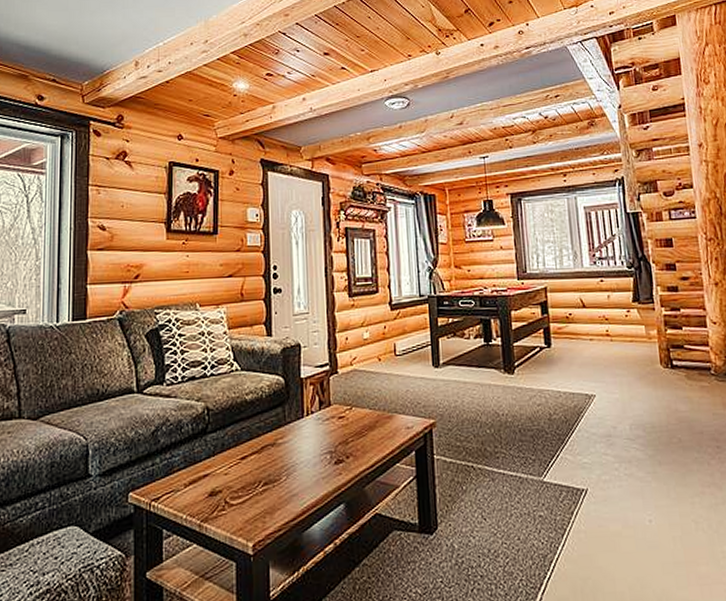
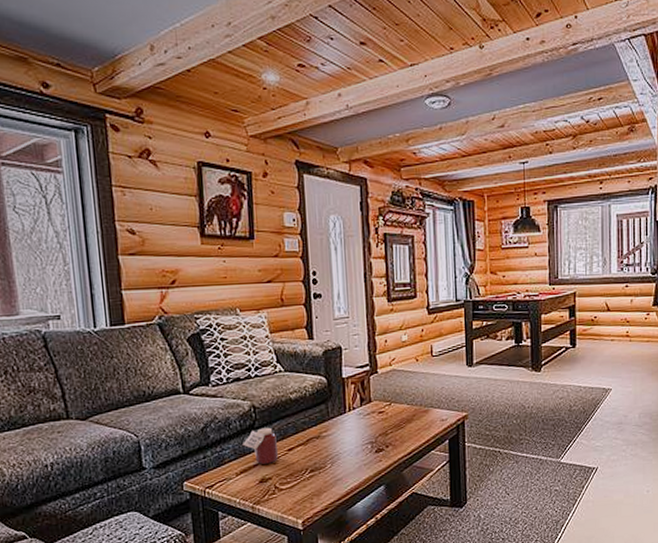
jar: none [194,432,230,474] -> present [243,427,278,464]

